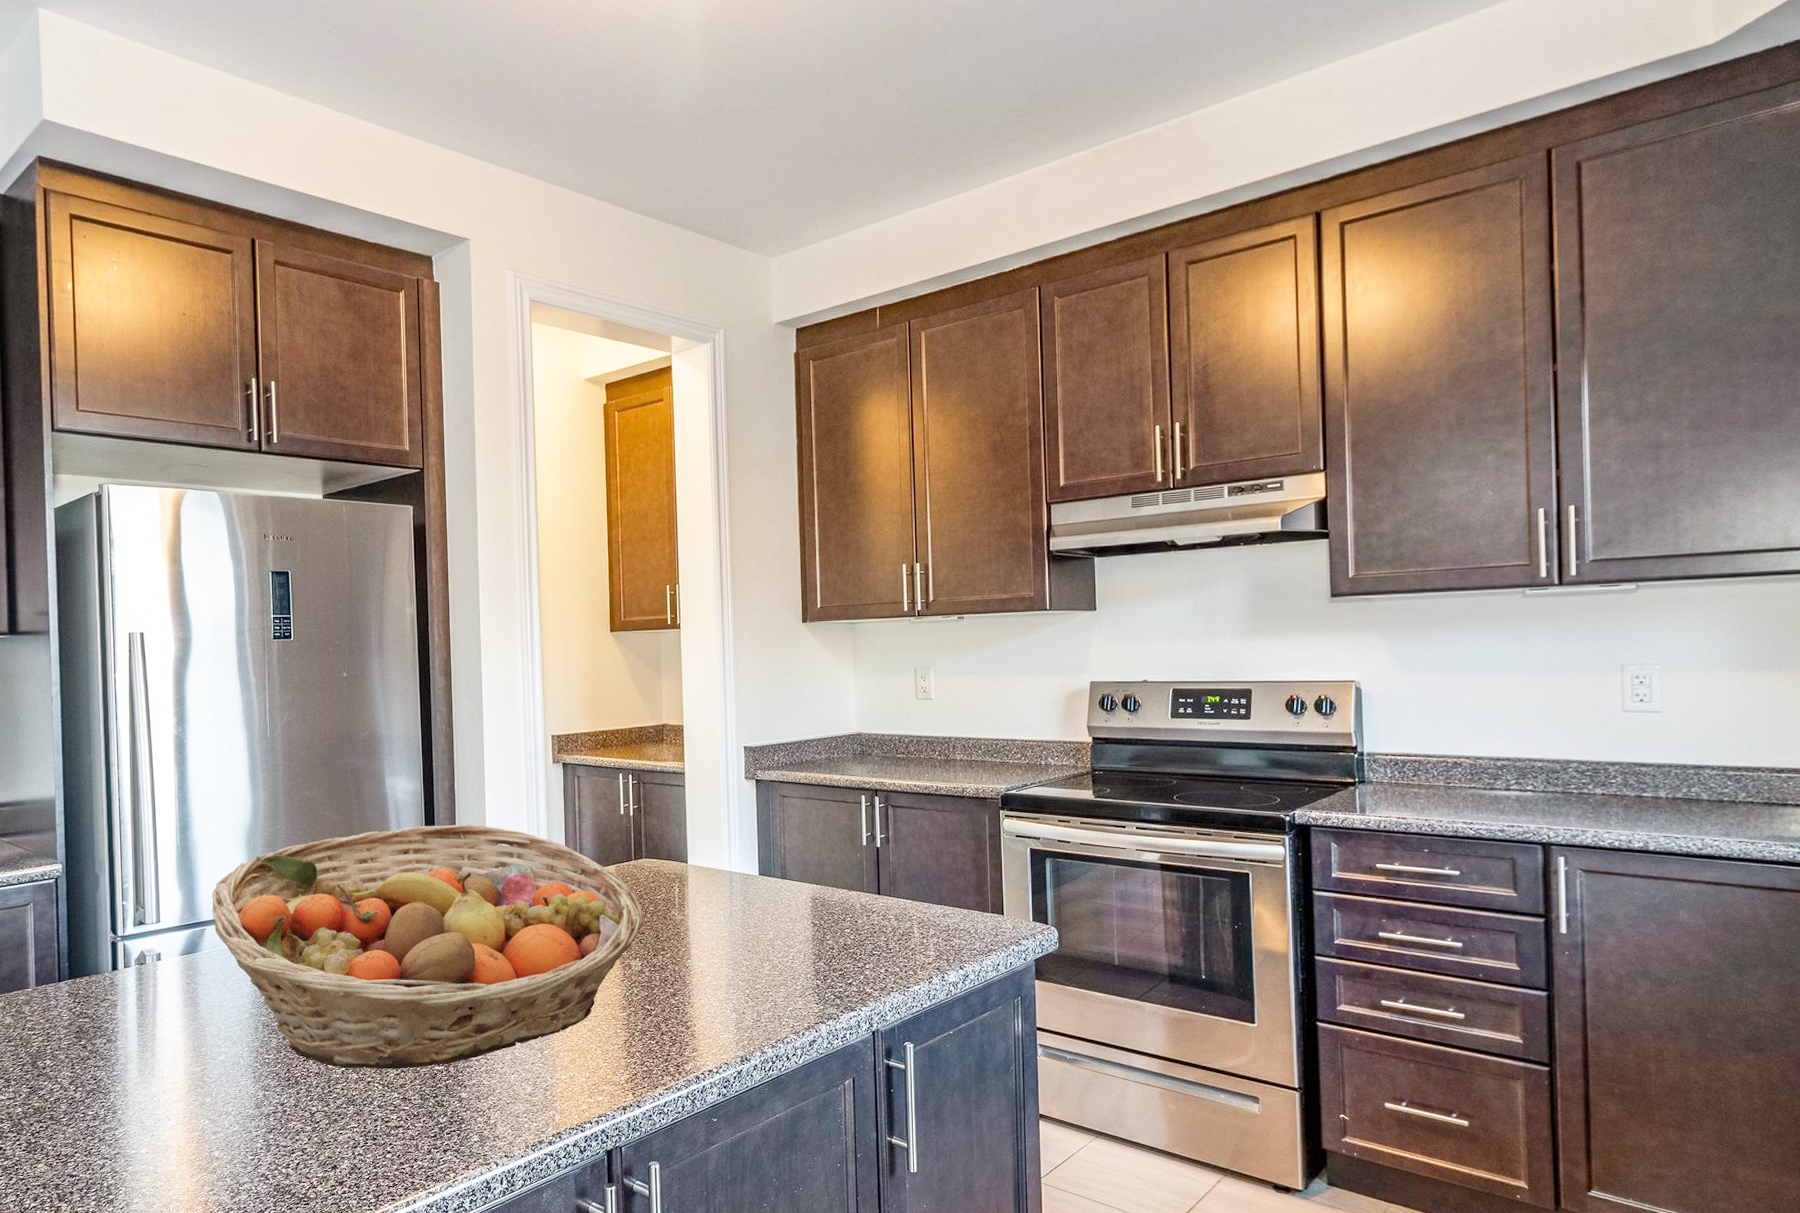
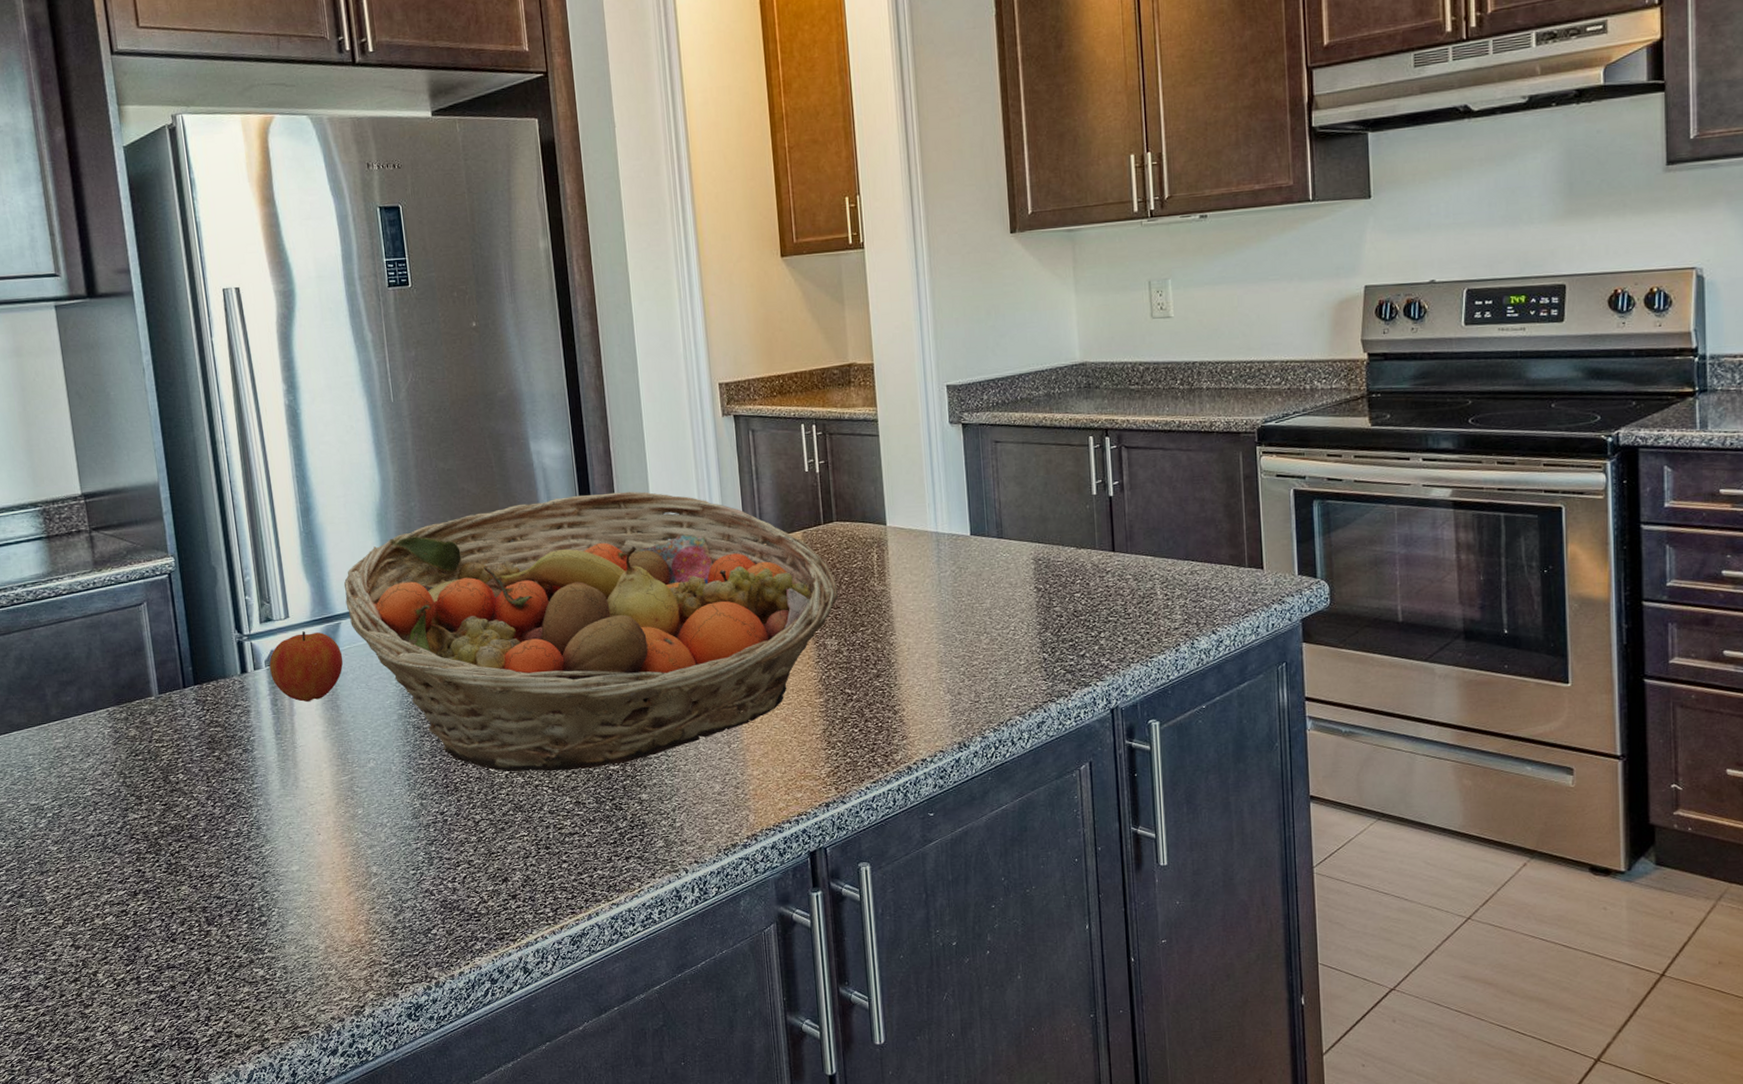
apple: none [138,935,205,998] -> present [269,631,344,702]

